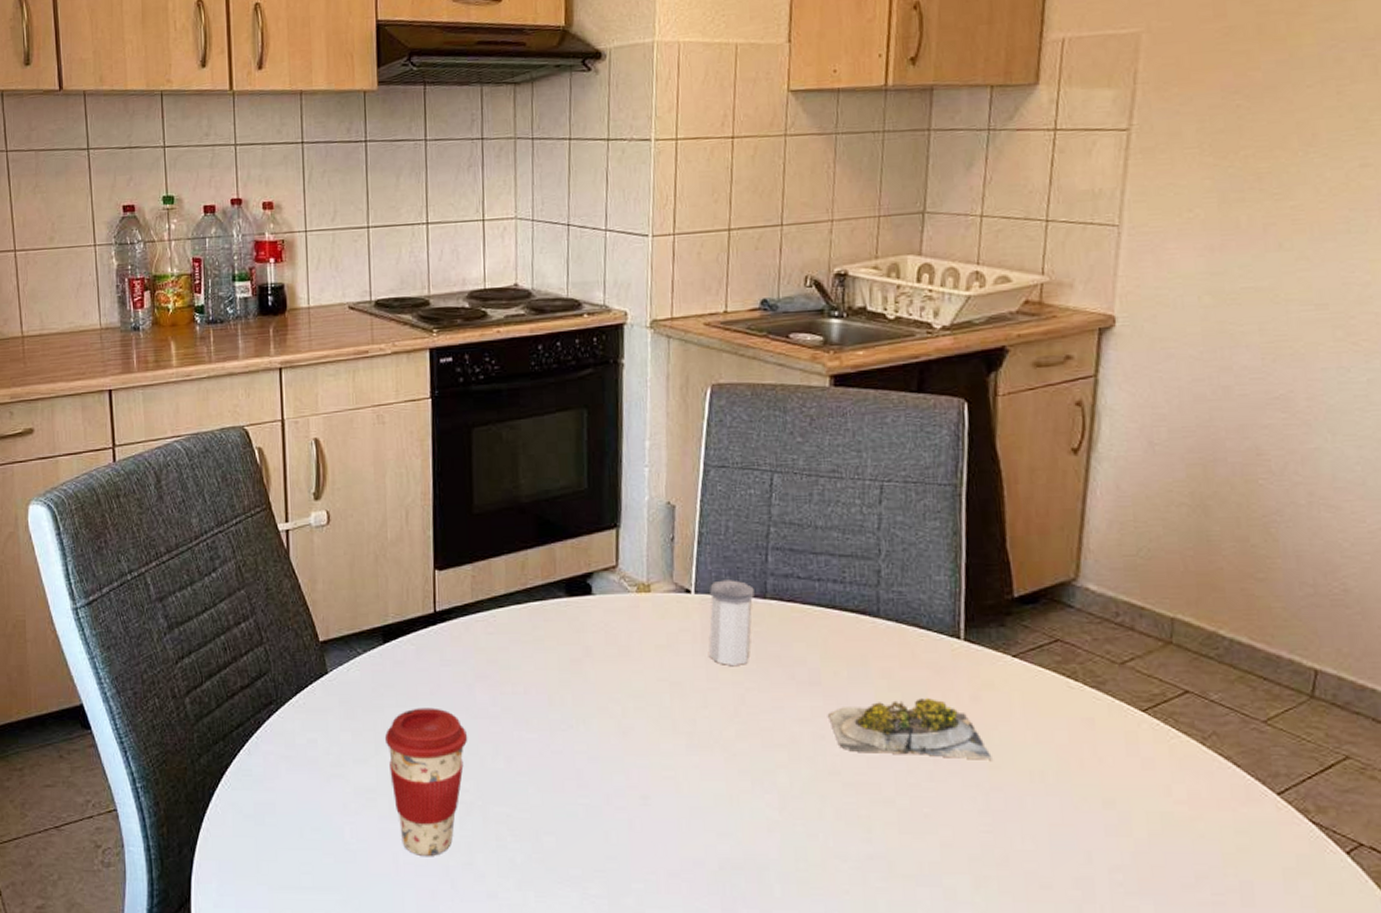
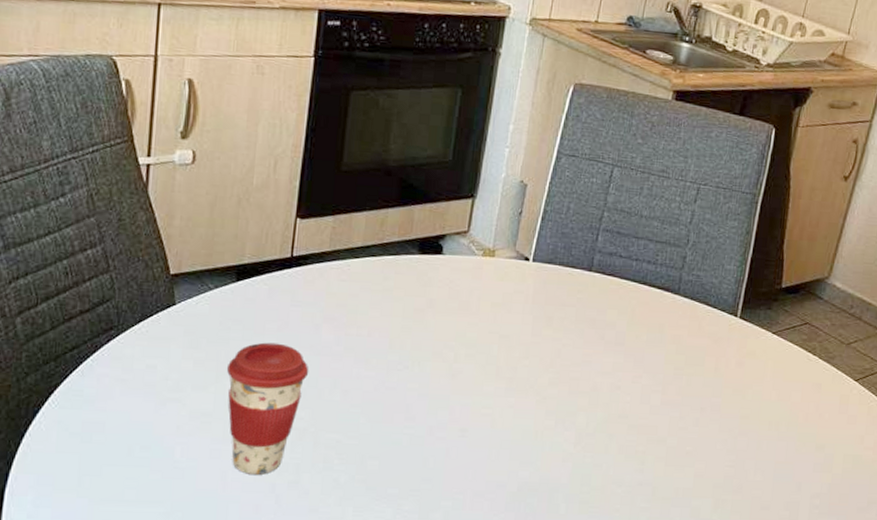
salt shaker: present [709,580,754,667] -> none [537,252,583,326]
succulent plant: present [829,697,992,760] -> none [626,360,744,412]

